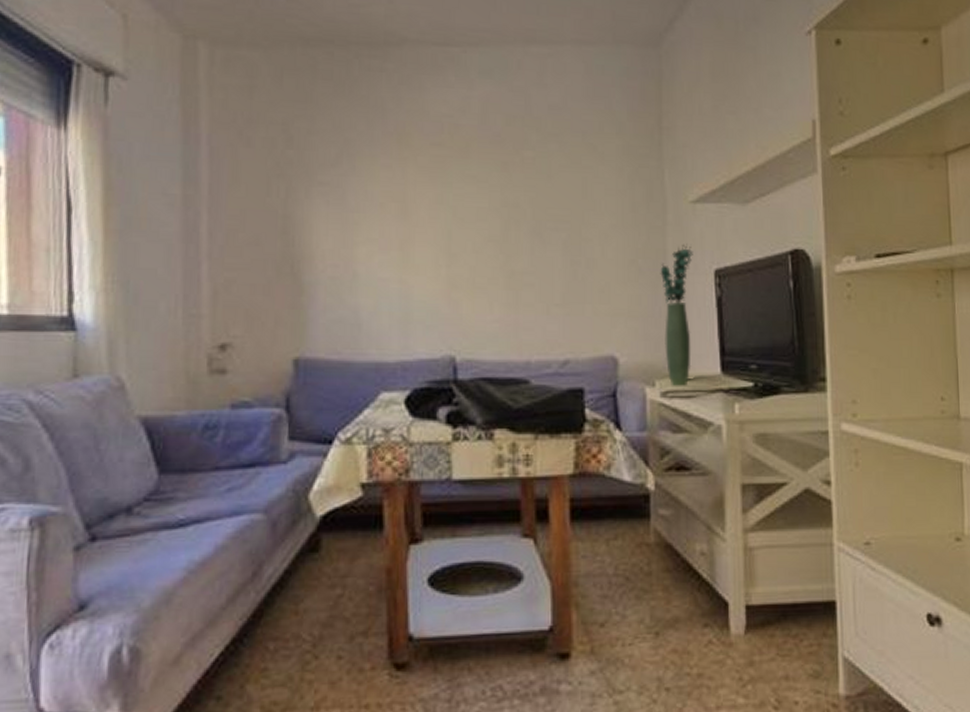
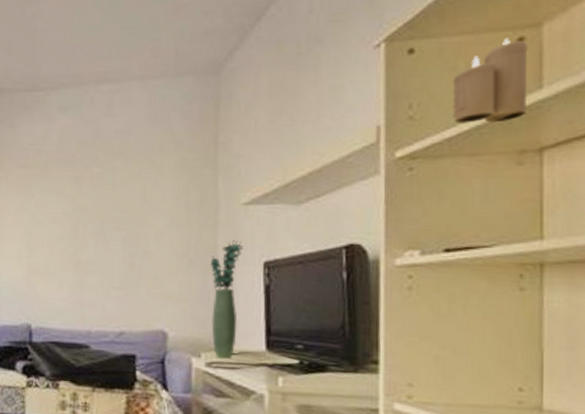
candle: none [874,38,933,124] -> present [452,38,528,123]

